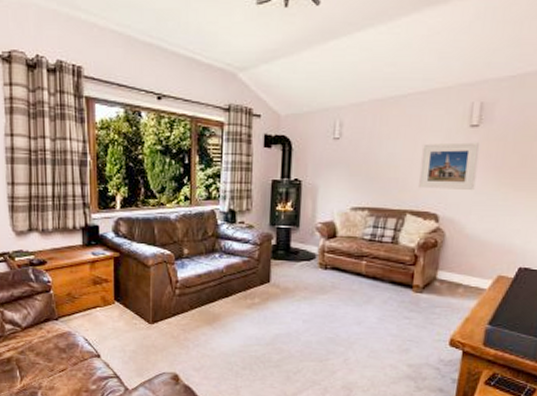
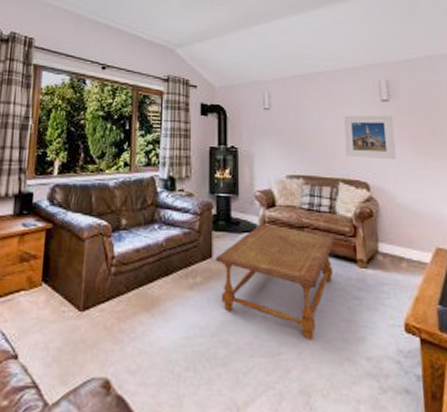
coffee table: none [274,253,394,350] -> present [216,223,335,340]

